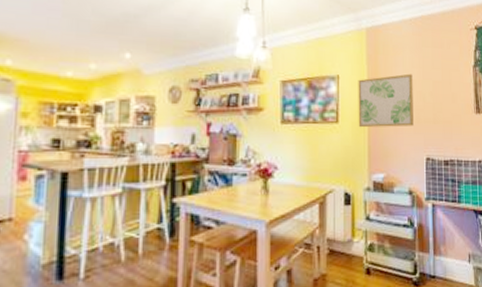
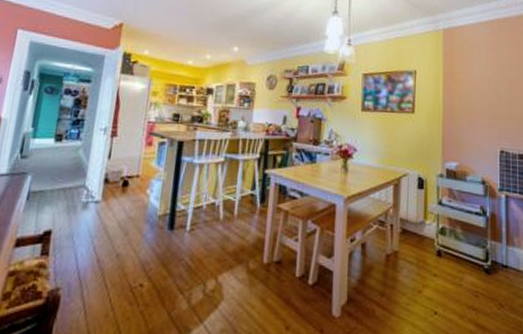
wall art: present [358,73,414,128] -> none [433,71,488,120]

